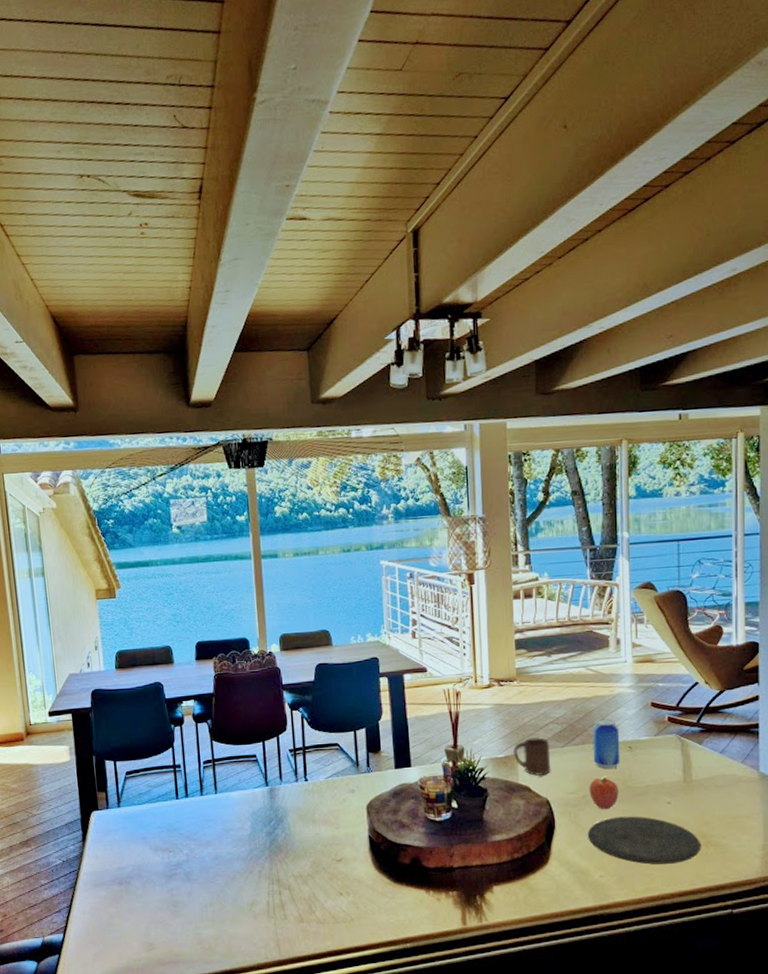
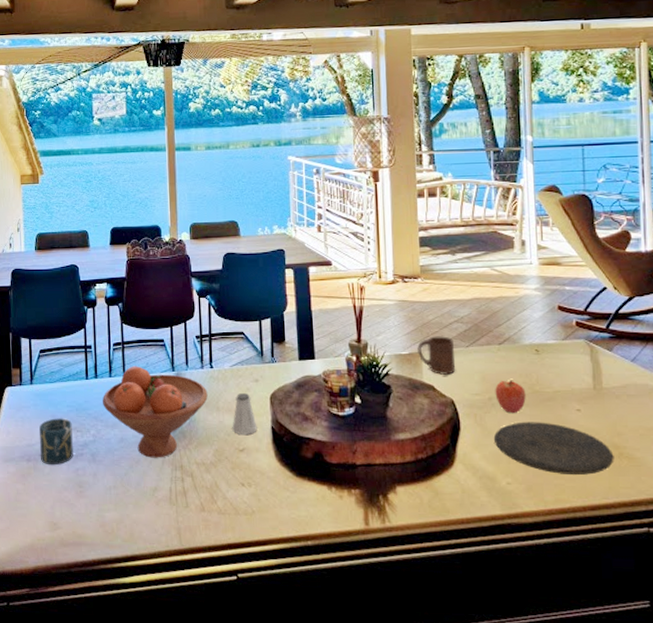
cup: none [129,839,167,887] -> present [39,418,73,466]
fruit bowl: none [194,783,303,874] -> present [102,366,208,458]
saltshaker: none [329,803,355,845] -> present [232,392,257,434]
beer can: present [592,719,620,770] -> none [497,320,527,372]

